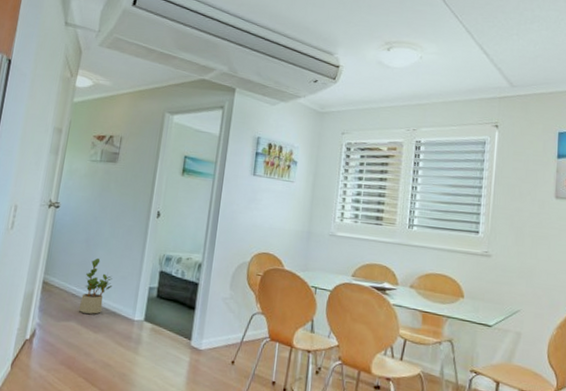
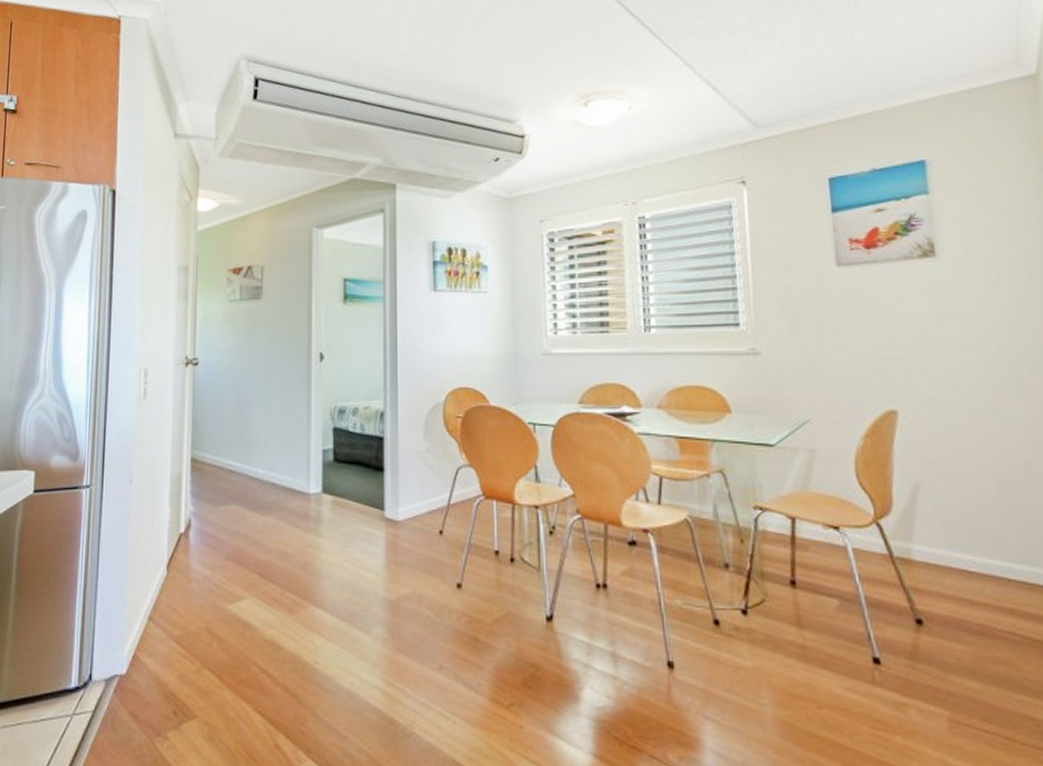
potted plant: present [78,257,113,314] -> none [239,421,277,492]

